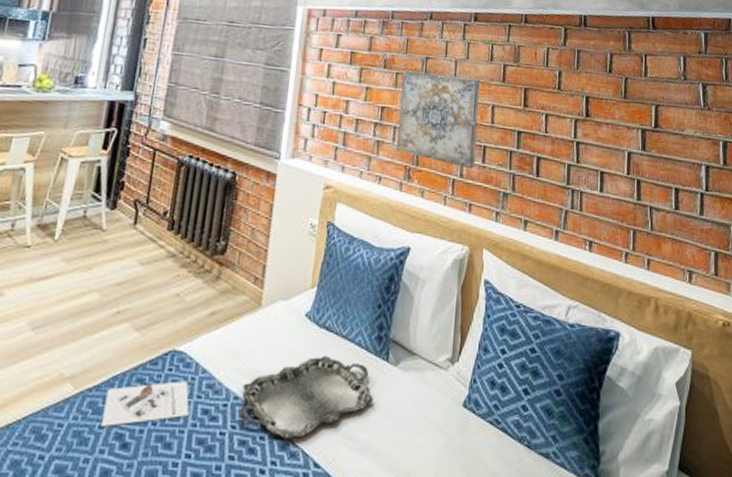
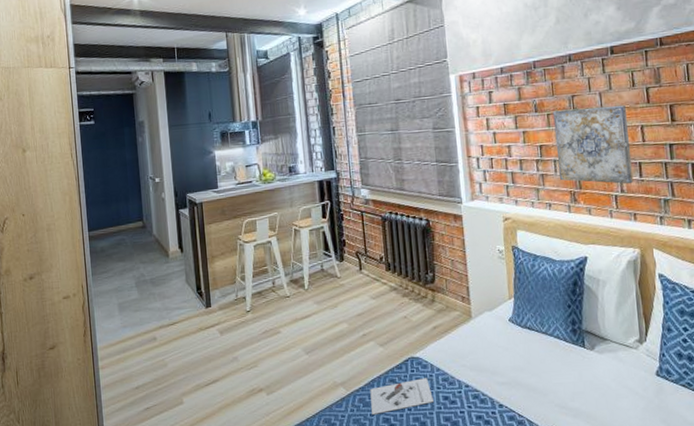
serving tray: present [239,356,373,440] -> none [470,348,578,413]

